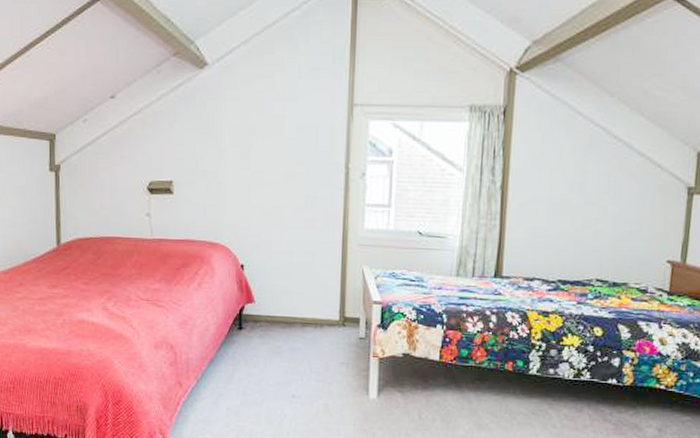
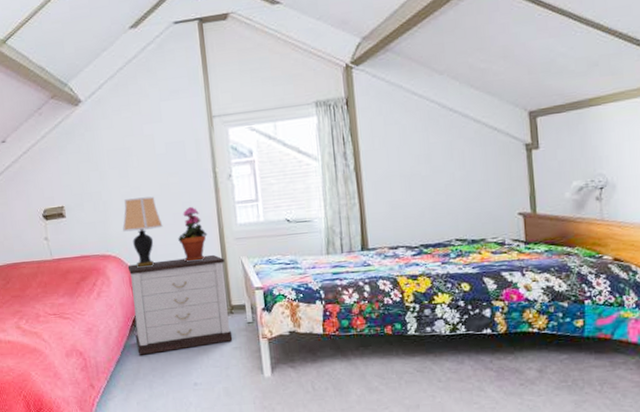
nightstand: none [235,257,344,358] -> present [127,254,233,355]
table lamp: none [236,183,282,263] -> present [122,196,163,269]
potted plant: none [296,202,330,264] -> present [178,206,208,262]

